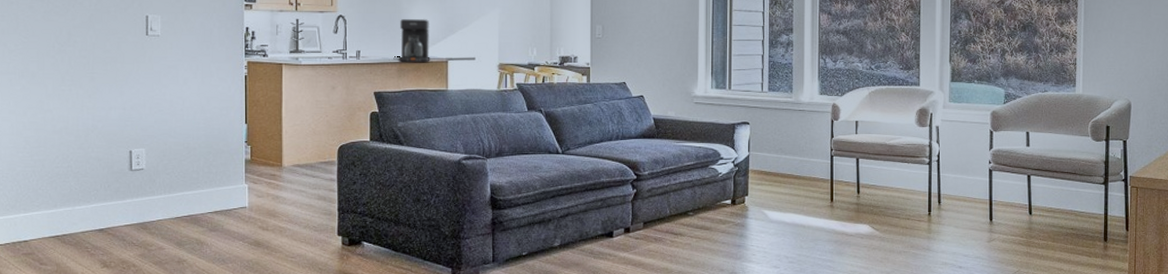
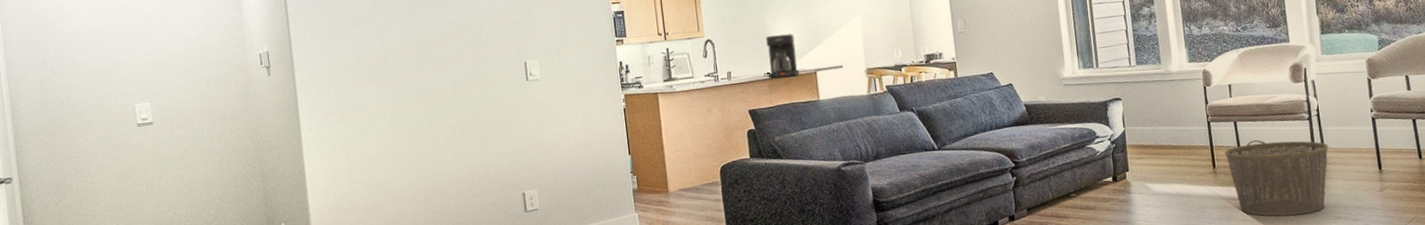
basket: none [843,178,945,257] -> present [1224,139,1329,217]

